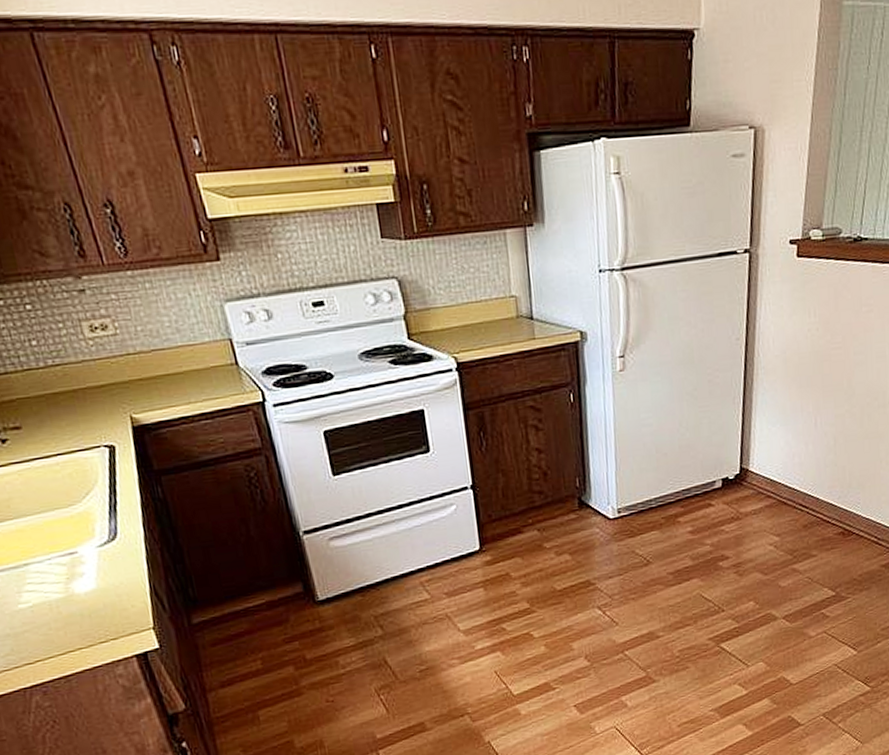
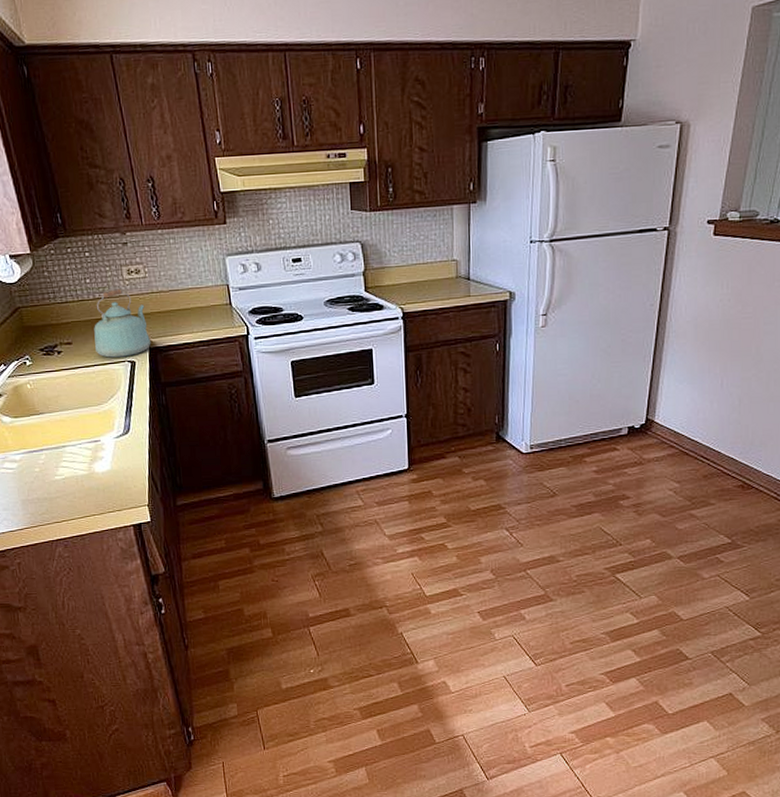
kettle: none [50,351,134,443] -> present [94,289,151,358]

